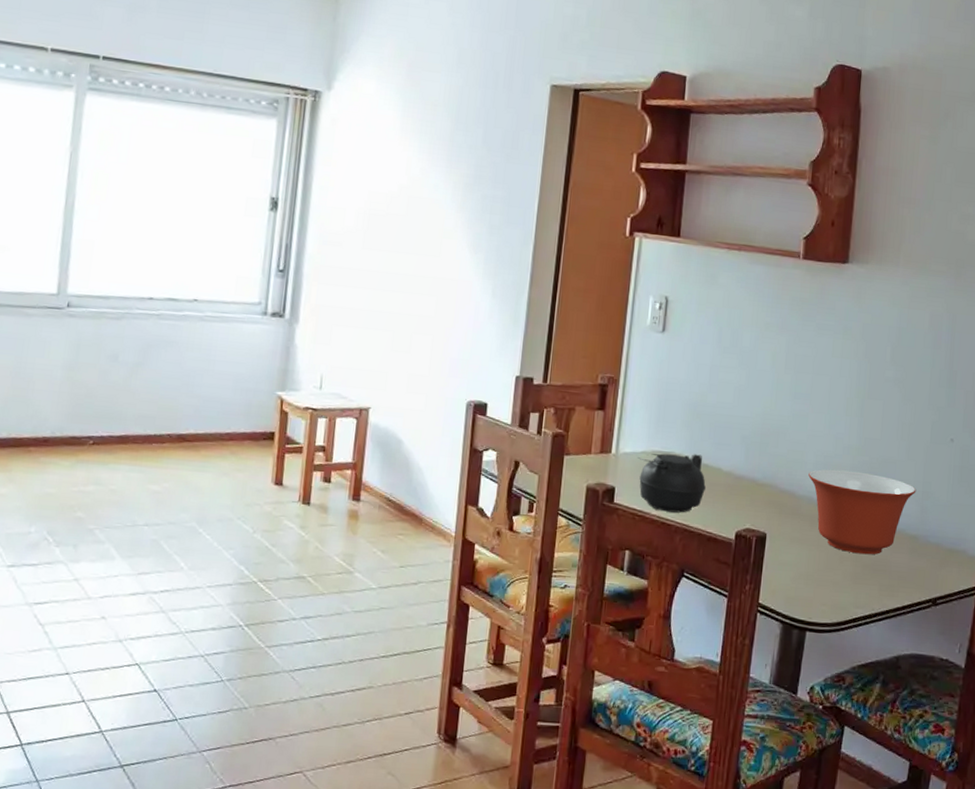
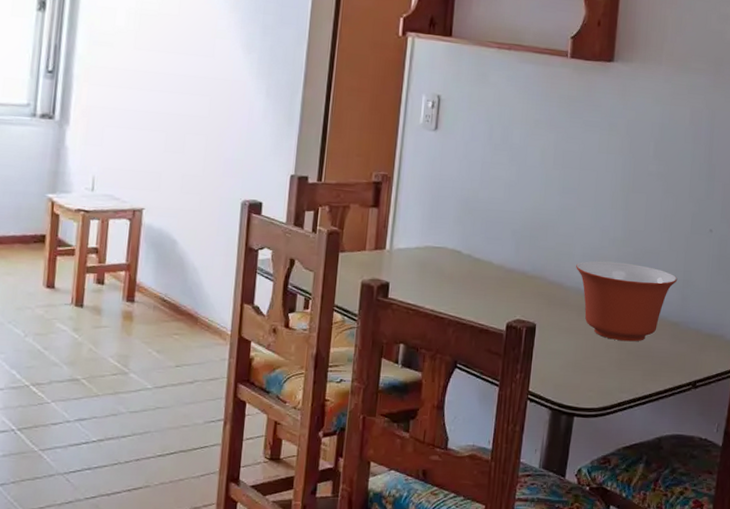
teapot: present [638,453,706,513] -> none [411,248,478,306]

